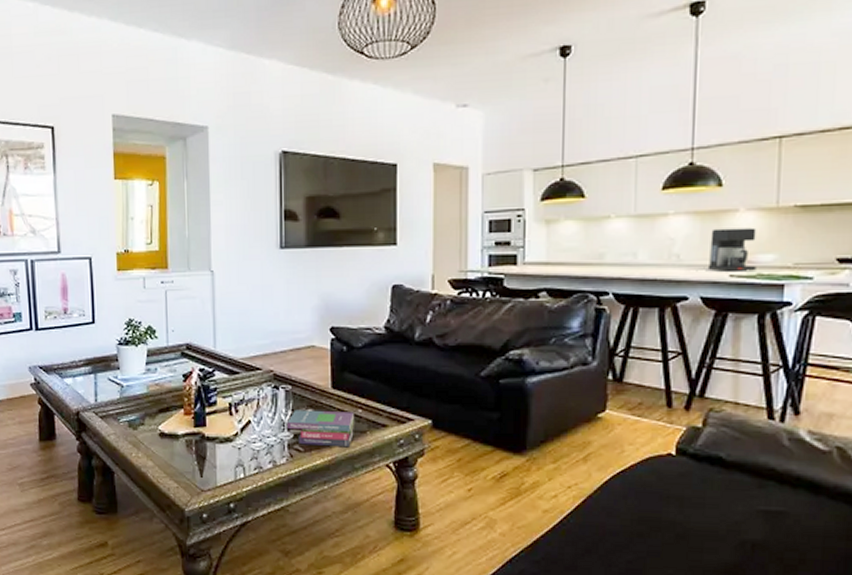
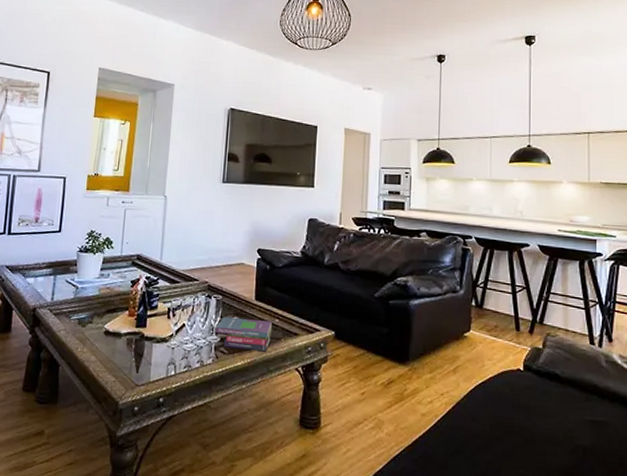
coffee maker: present [707,227,757,271] -> none [542,194,577,228]

